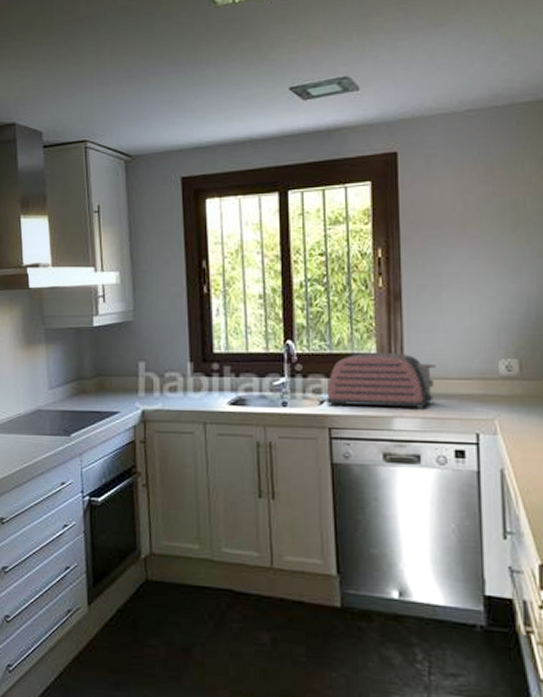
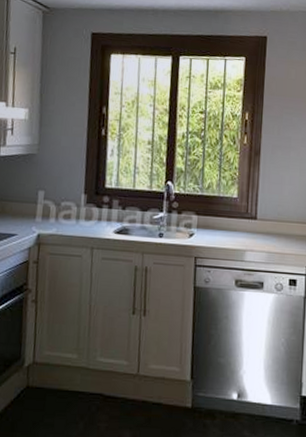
toaster: present [325,353,436,410] -> none [194,196,281,246]

